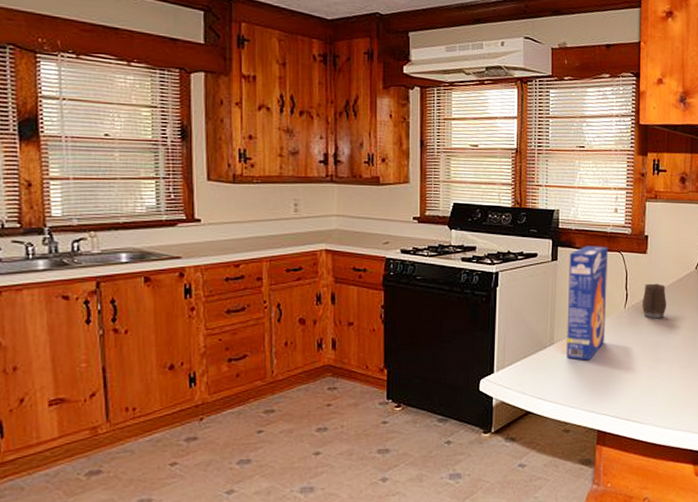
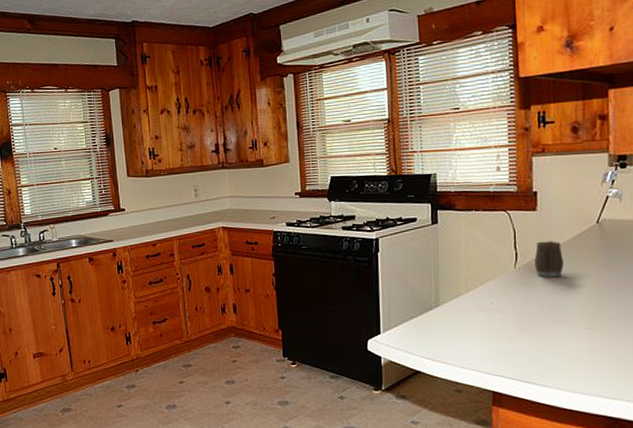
cereal box: present [566,246,608,361] -> none [450,206,495,322]

